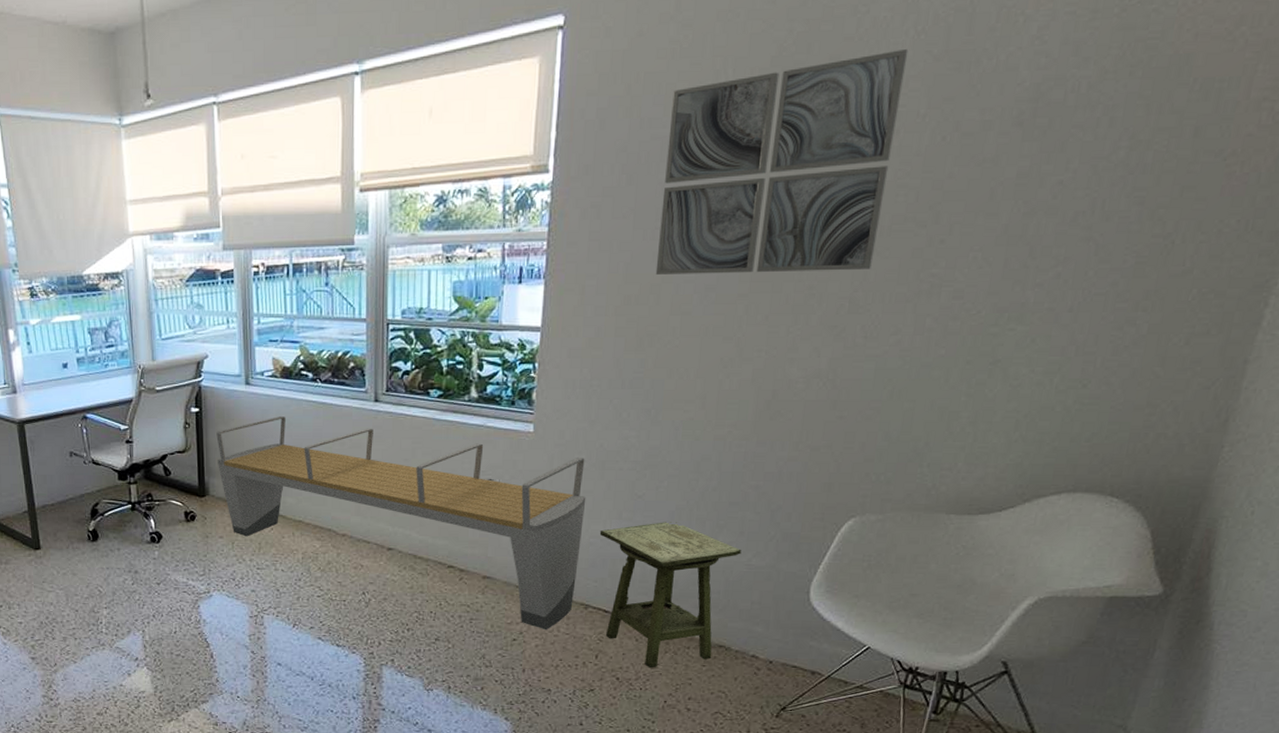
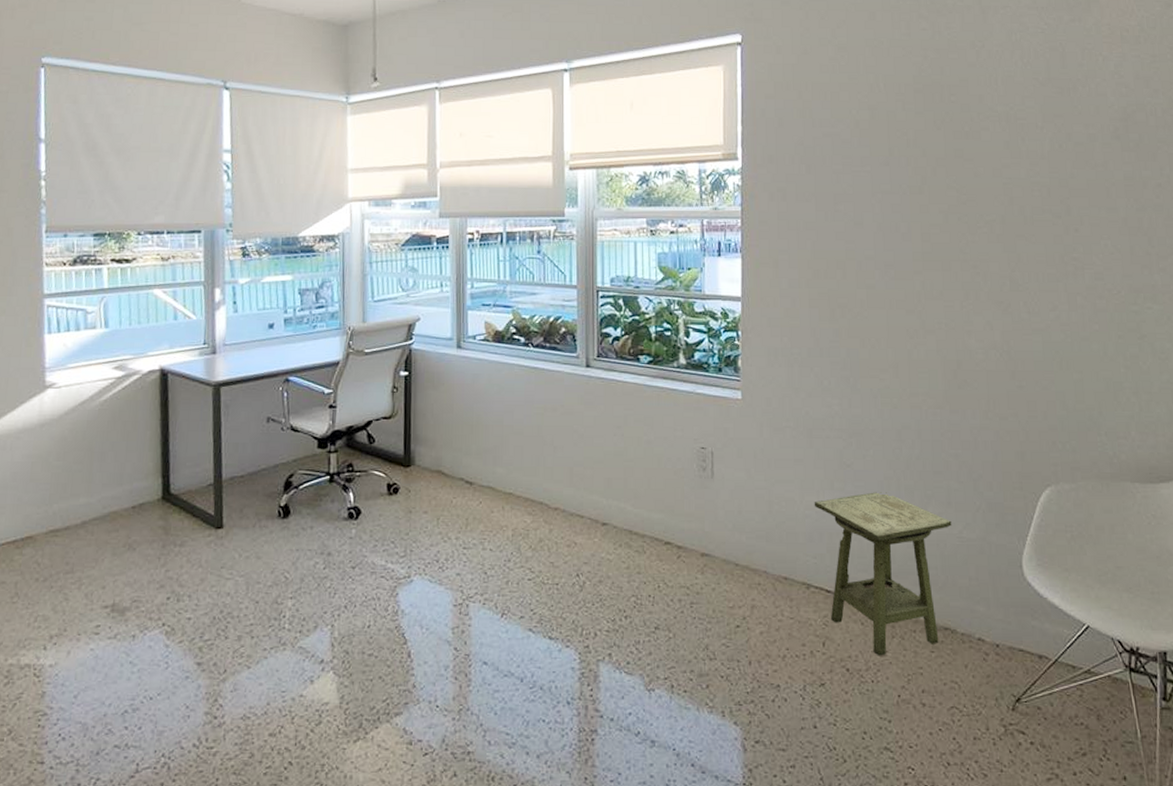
bench: present [216,416,586,631] -> none [425,381,798,615]
wall art: present [655,49,909,274] -> none [837,76,1023,253]

